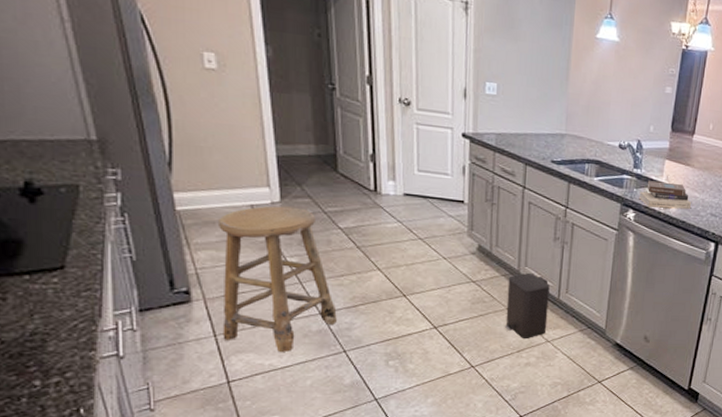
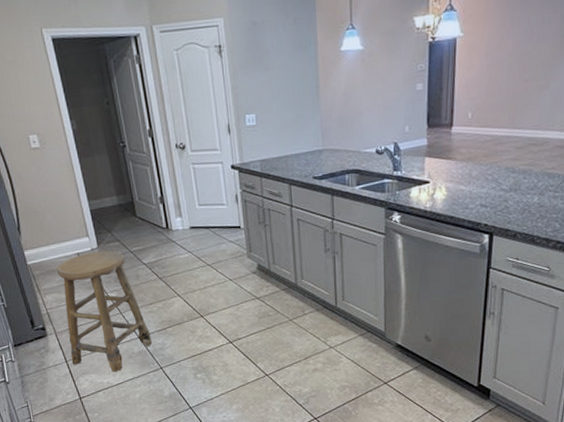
pedal bin: present [504,273,550,338] -> none [288,285,329,346]
books: present [638,180,691,209] -> none [402,179,458,208]

